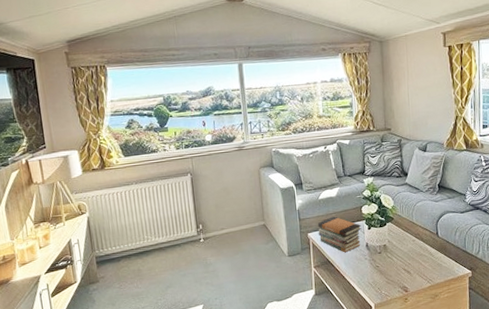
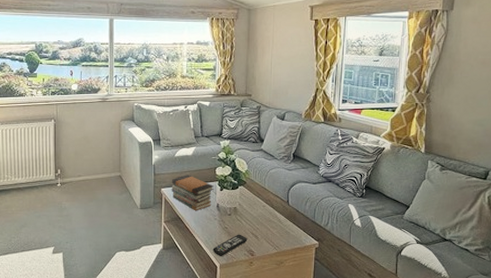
remote control: none [365,271,400,297] -> present [212,234,248,257]

